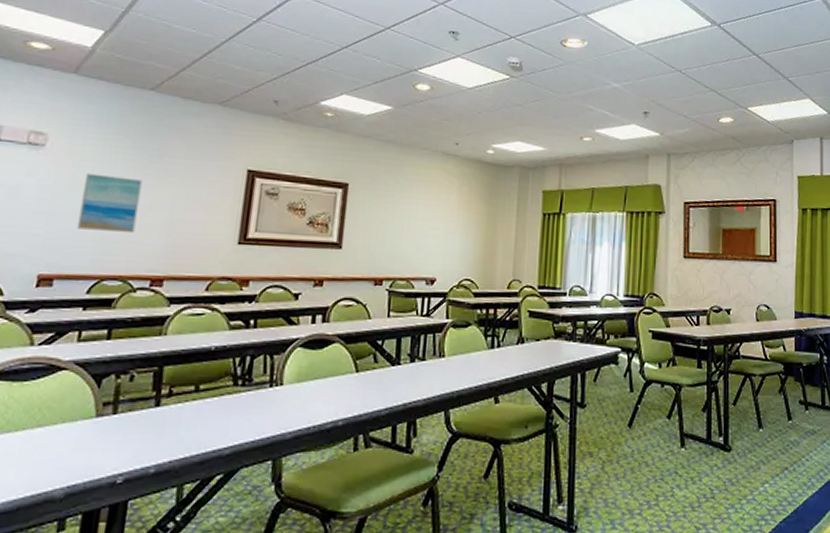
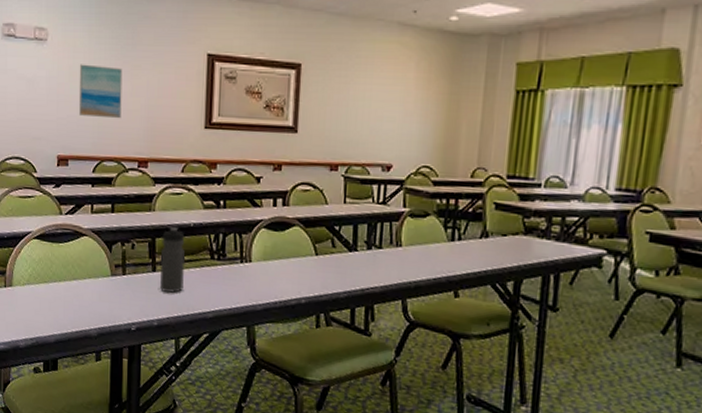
water bottle: none [163,351,202,430] -> present [160,226,185,293]

